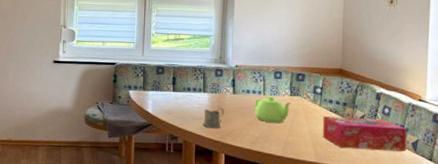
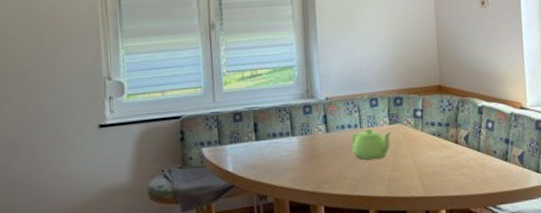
tea glass holder: present [202,107,224,129] -> none [294,151,318,178]
tissue box: present [322,116,407,152] -> none [427,135,514,175]

